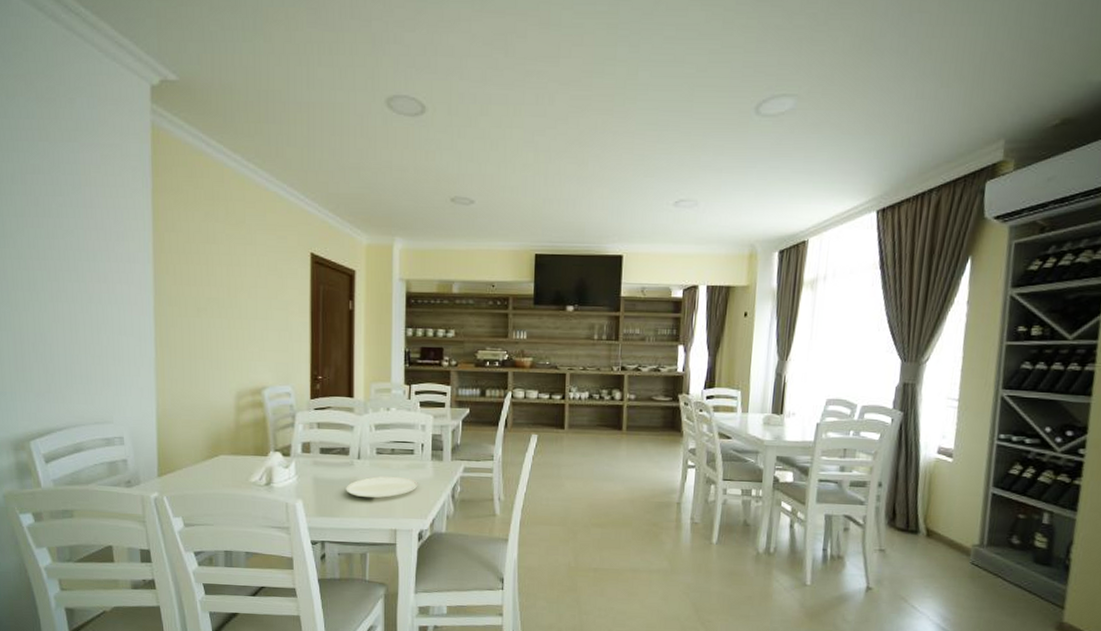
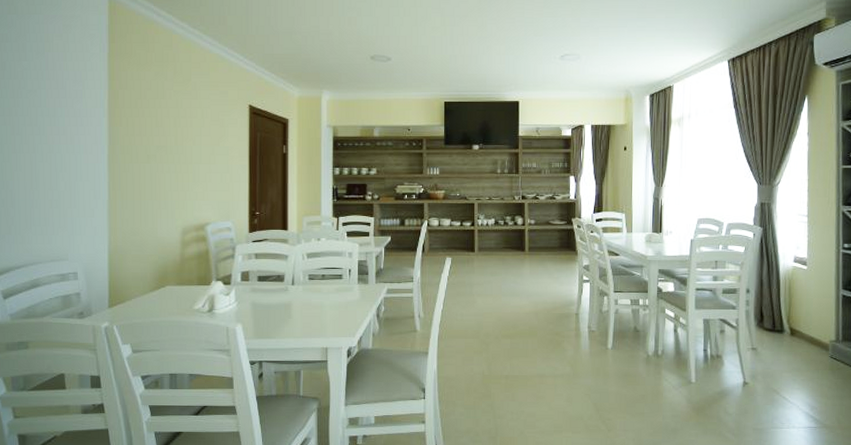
plate: present [346,476,418,498] -> none [281,299,346,320]

